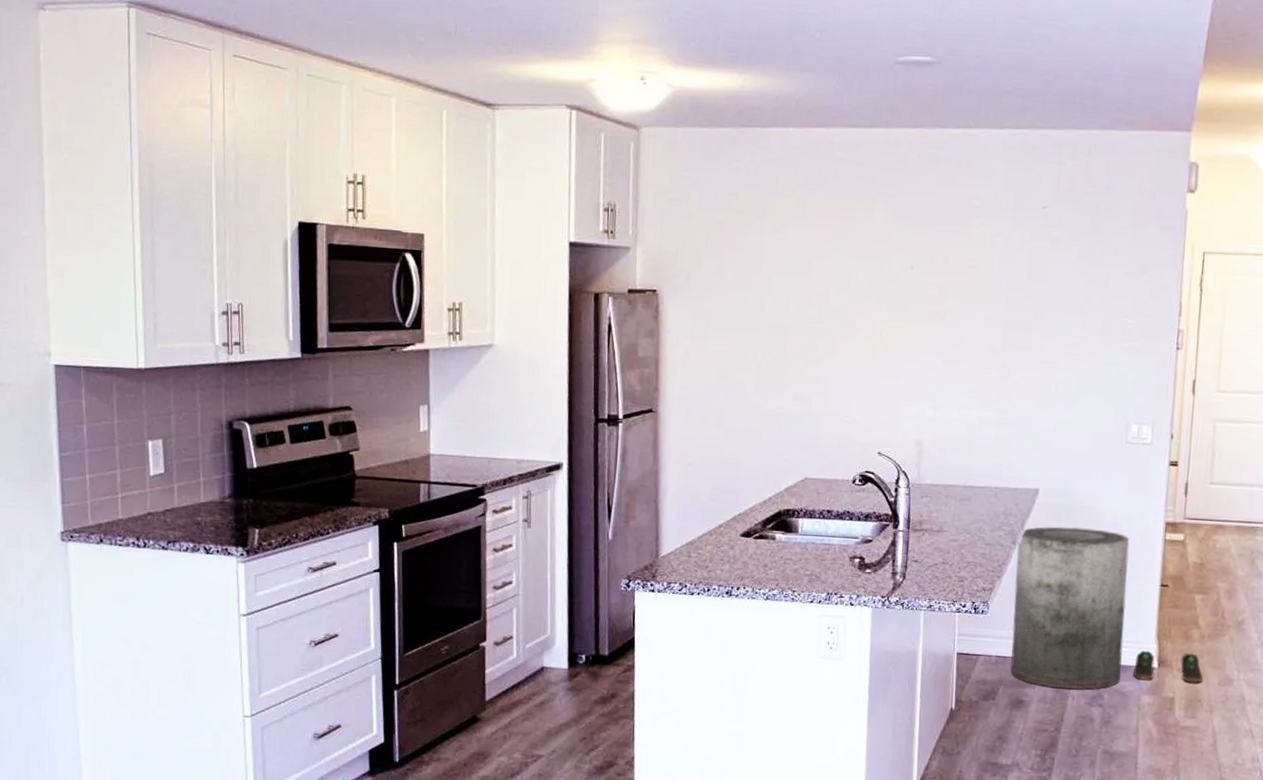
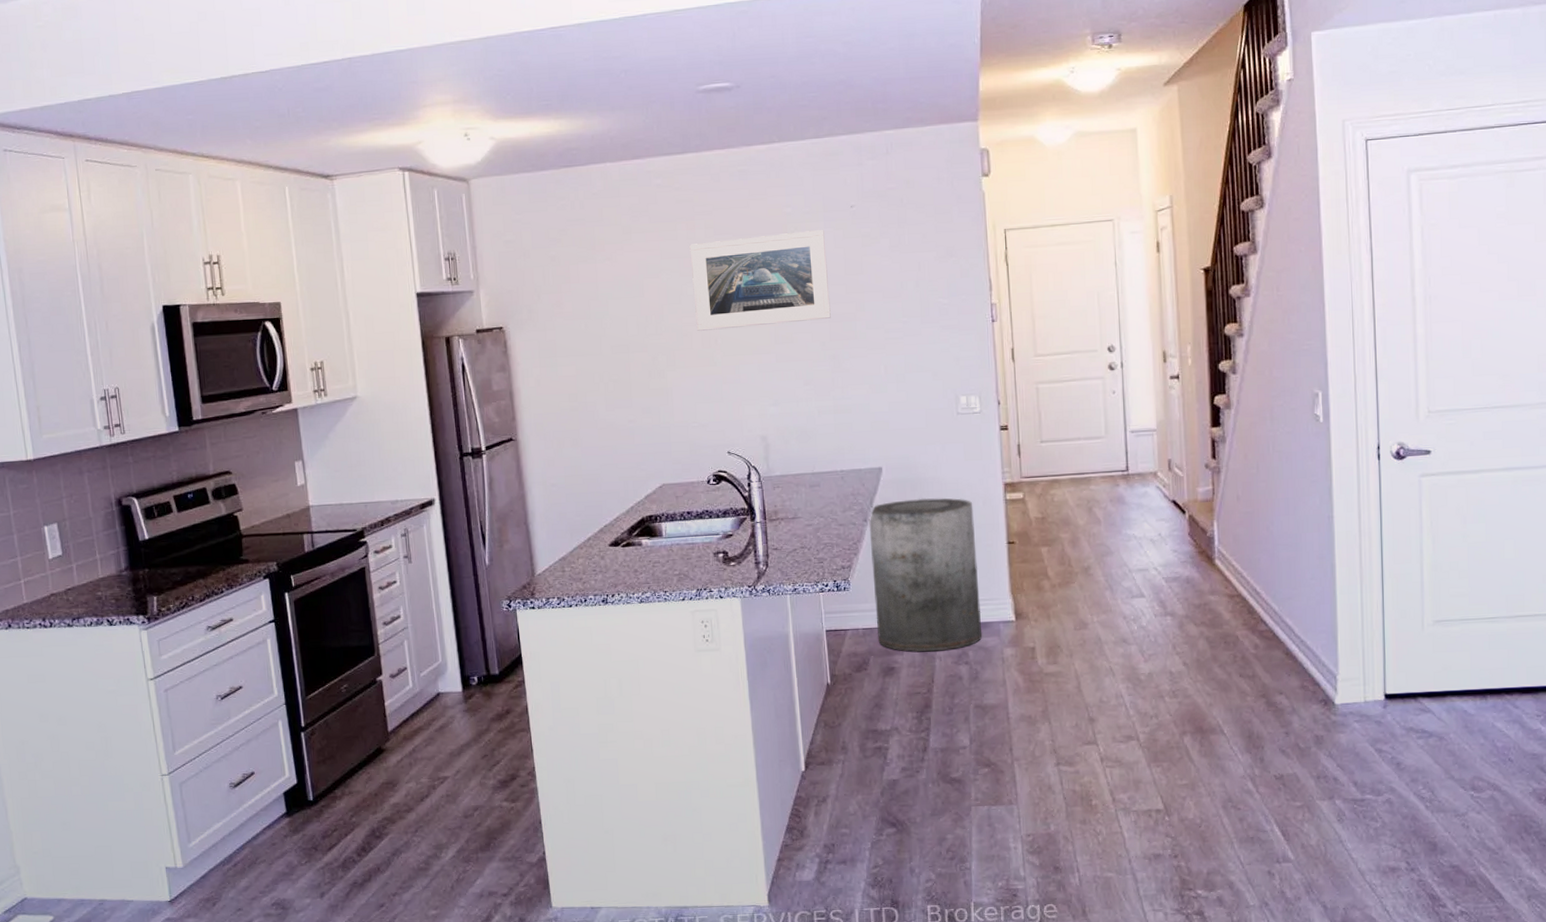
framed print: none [862,226,1011,325] -> present [689,230,831,331]
shoe: present [1132,650,1204,683] -> none [993,603,1060,634]

